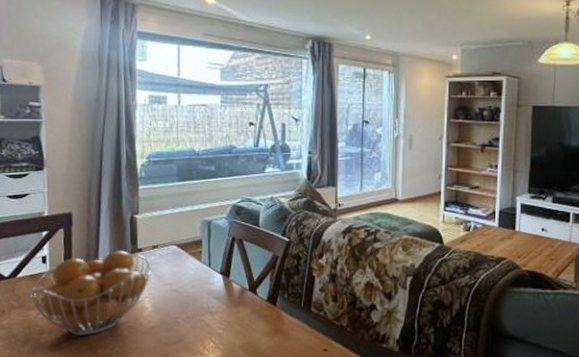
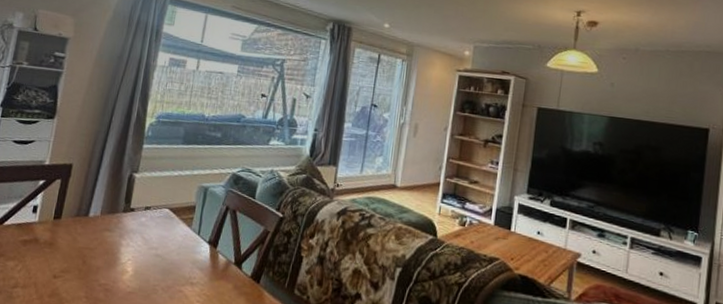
fruit basket: present [29,250,151,337] -> none [12,207,140,295]

